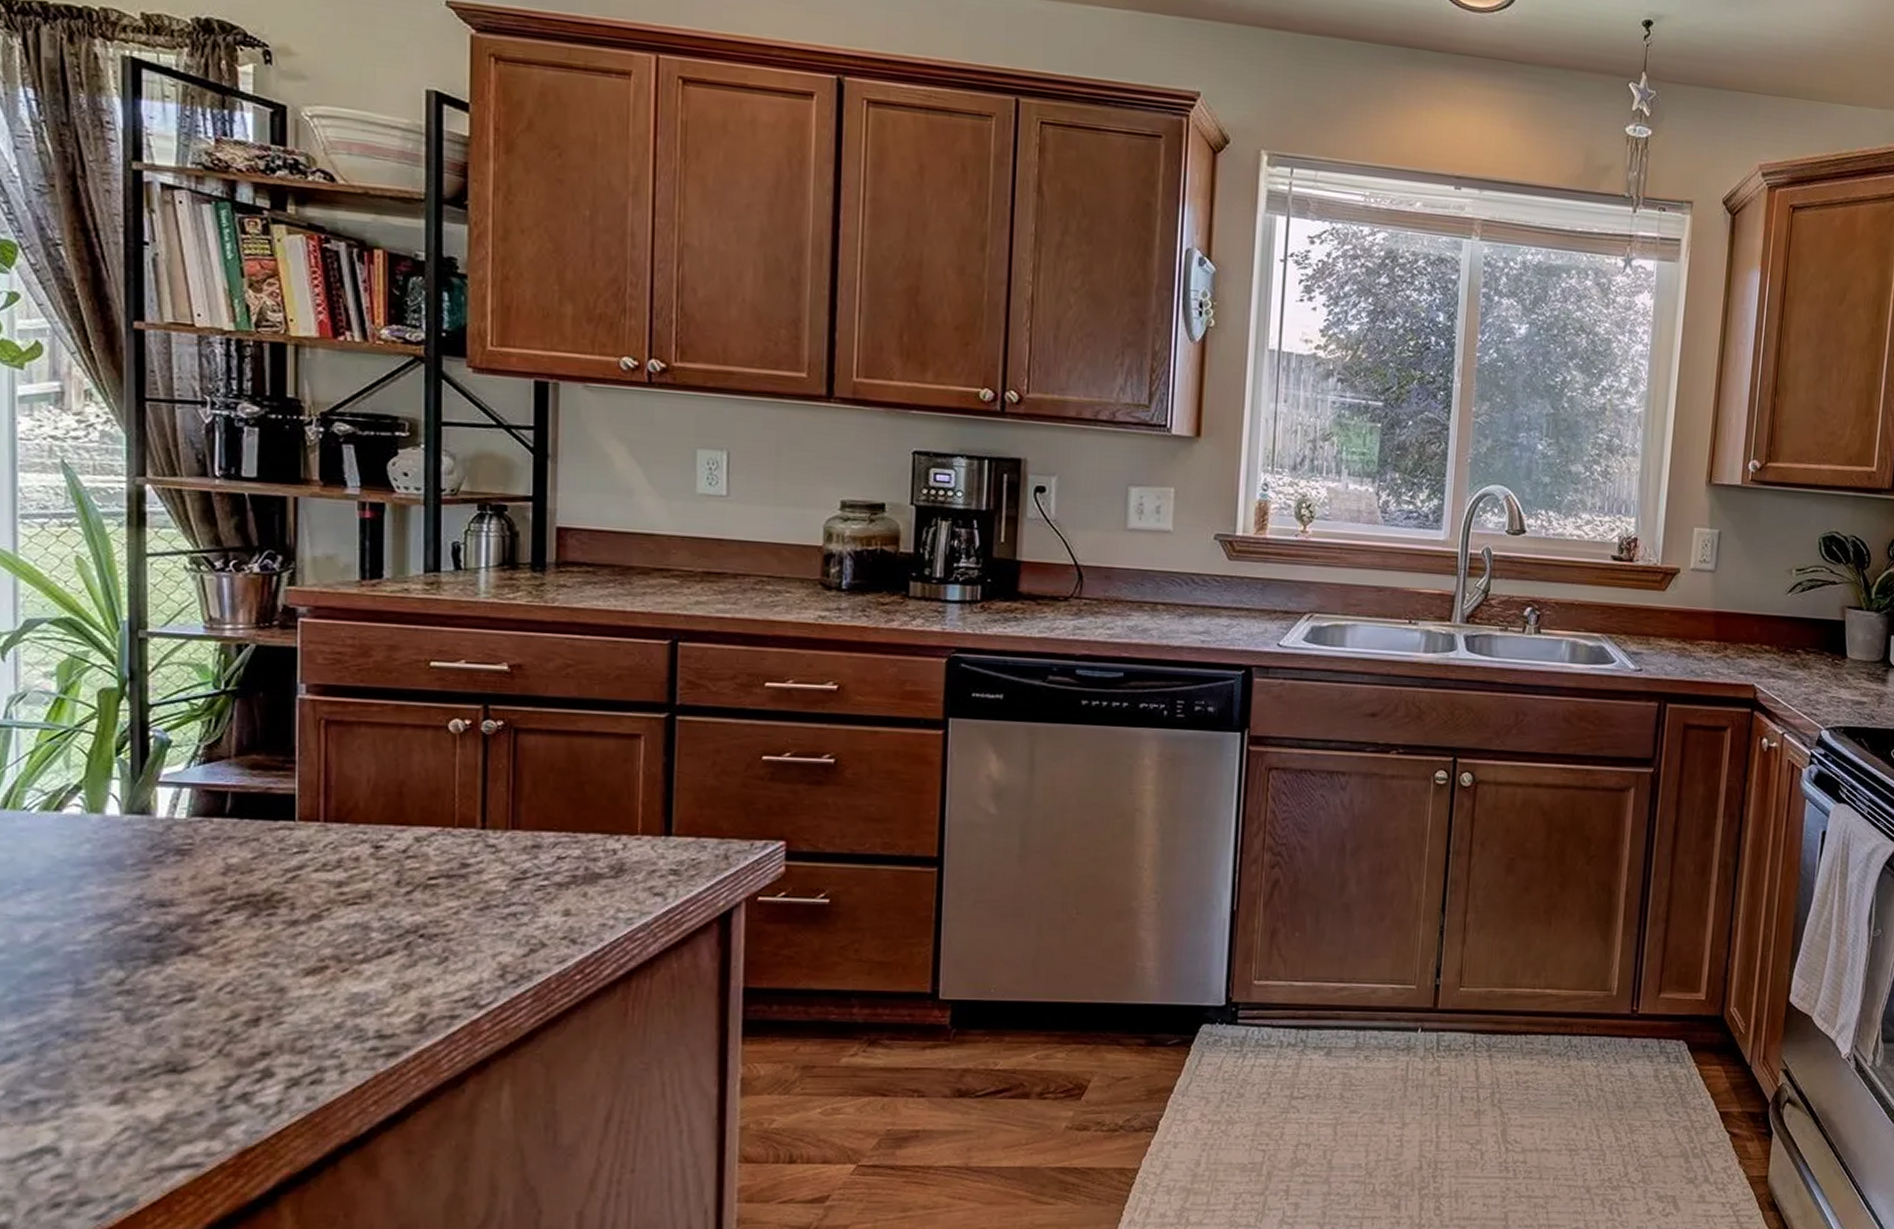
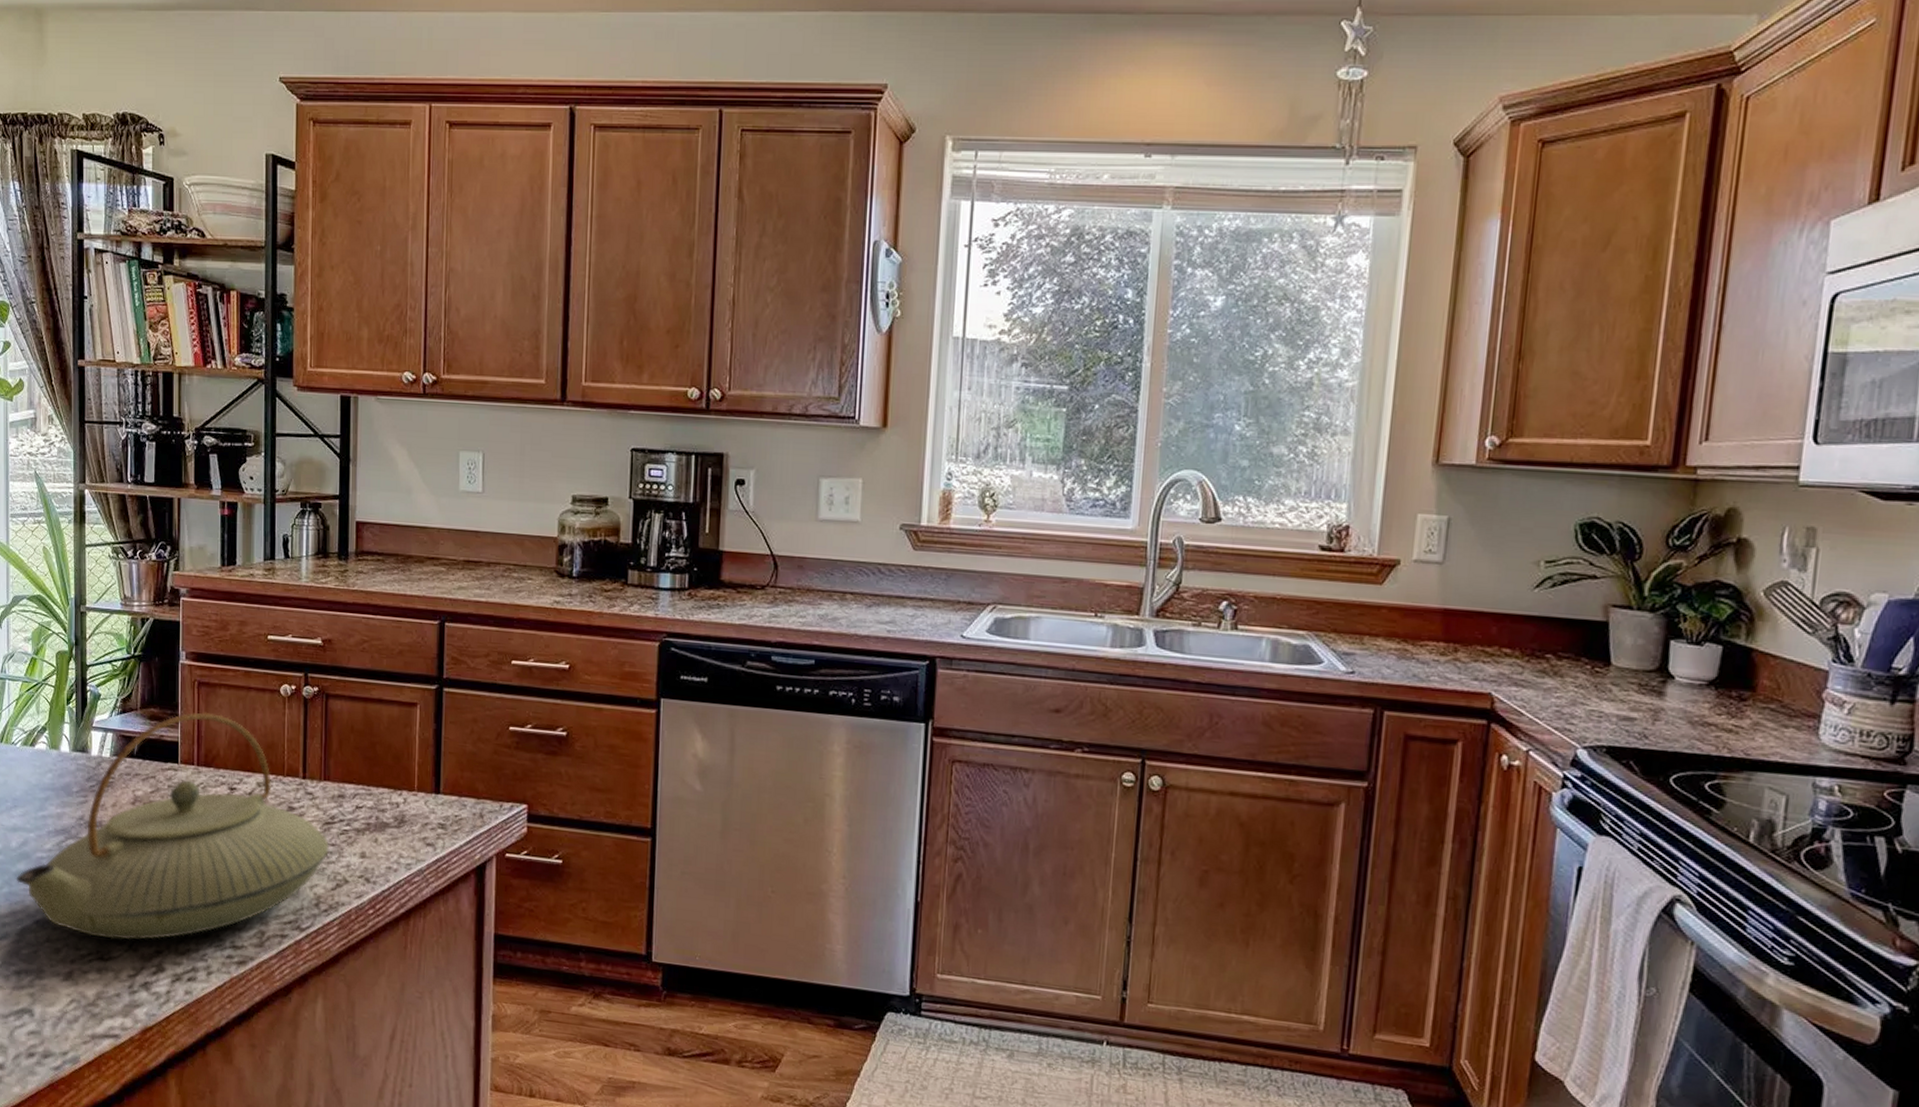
teapot: none [30,757,519,1045] -> present [16,712,329,941]

